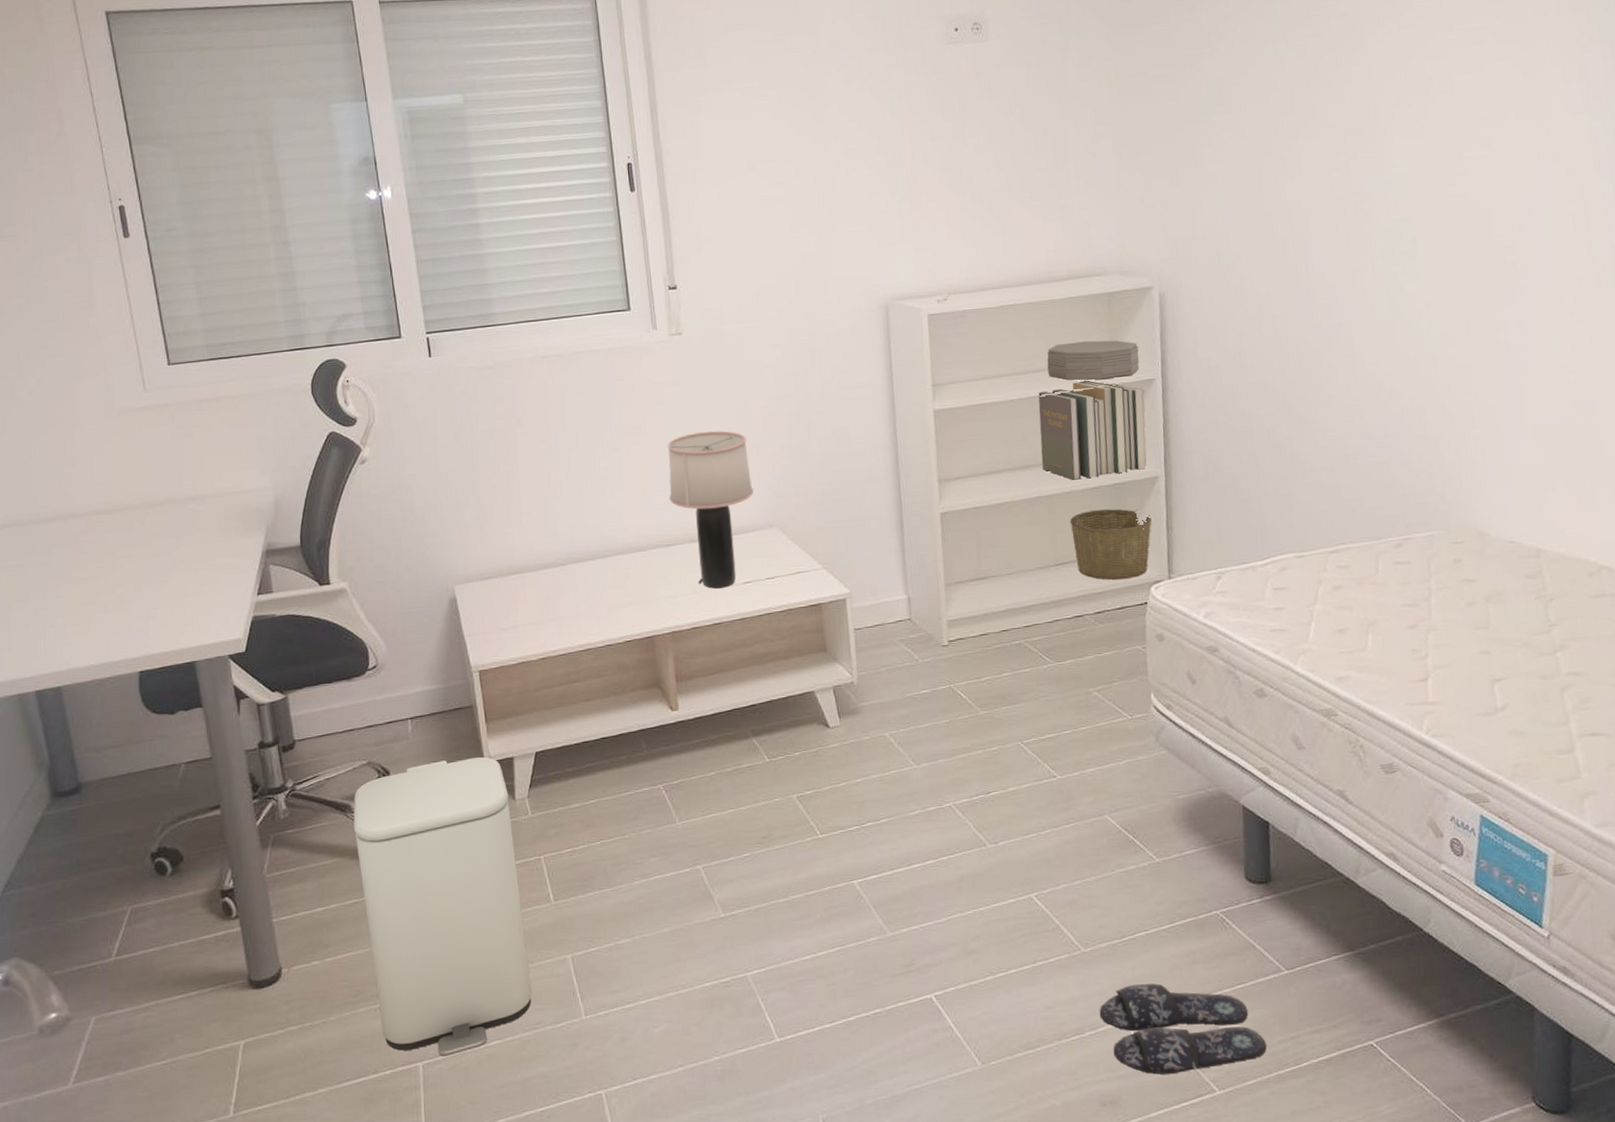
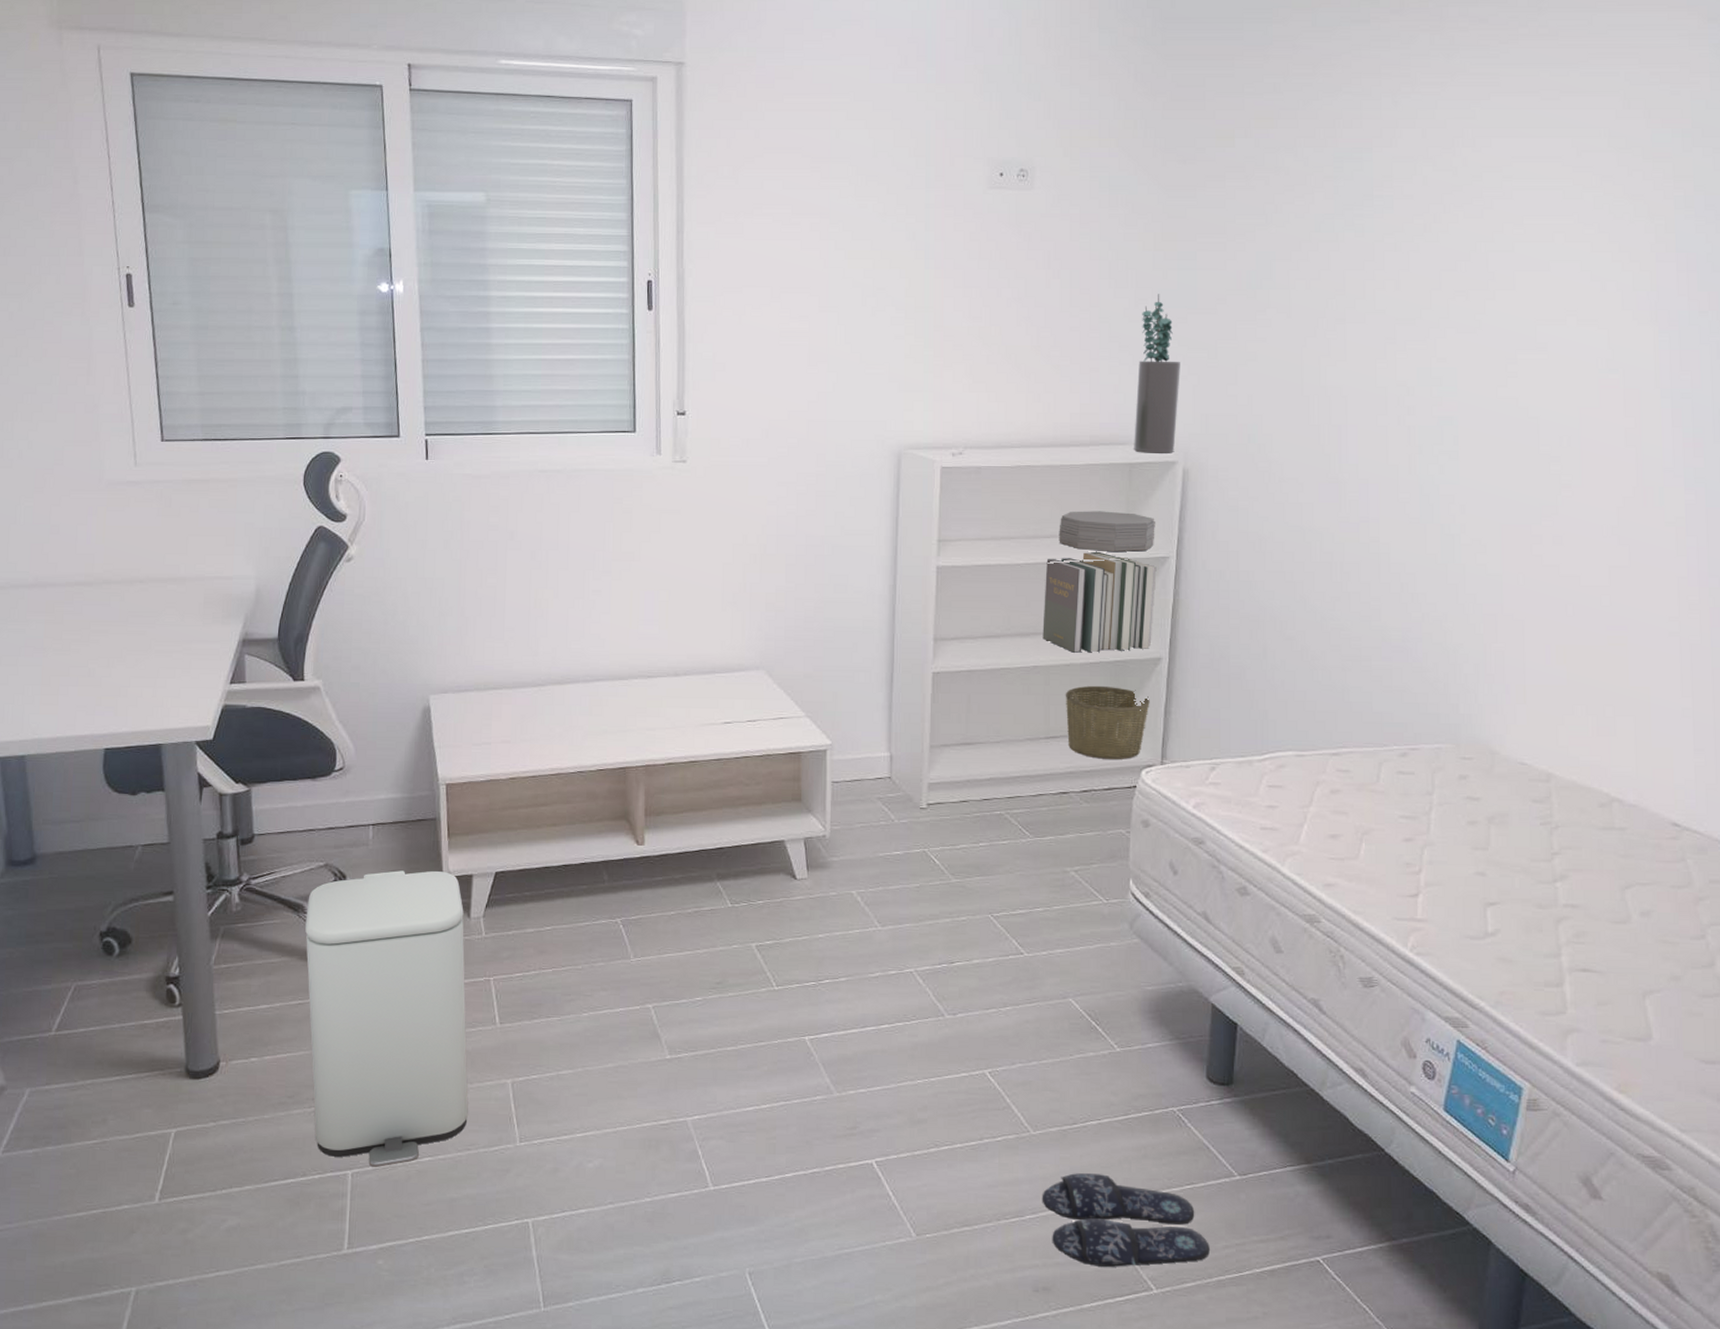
table lamp: present [667,430,754,589] -> none [656,565,743,726]
vase: none [1104,128,1149,282] -> present [1134,294,1180,455]

